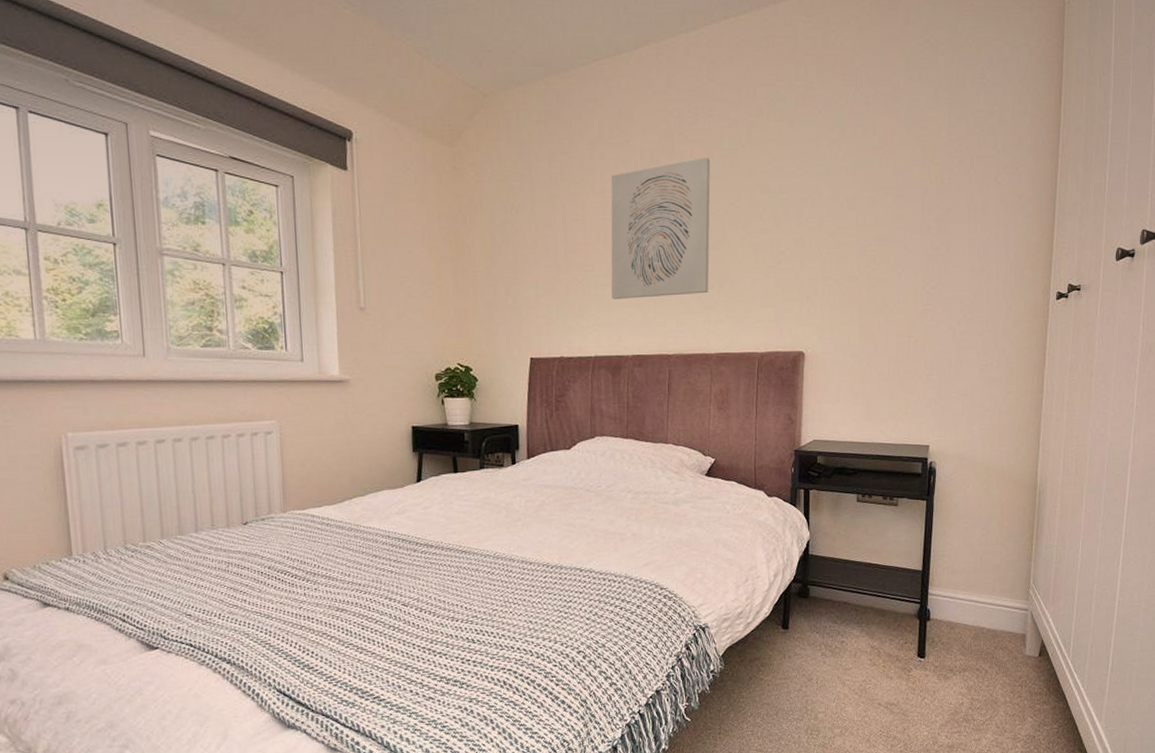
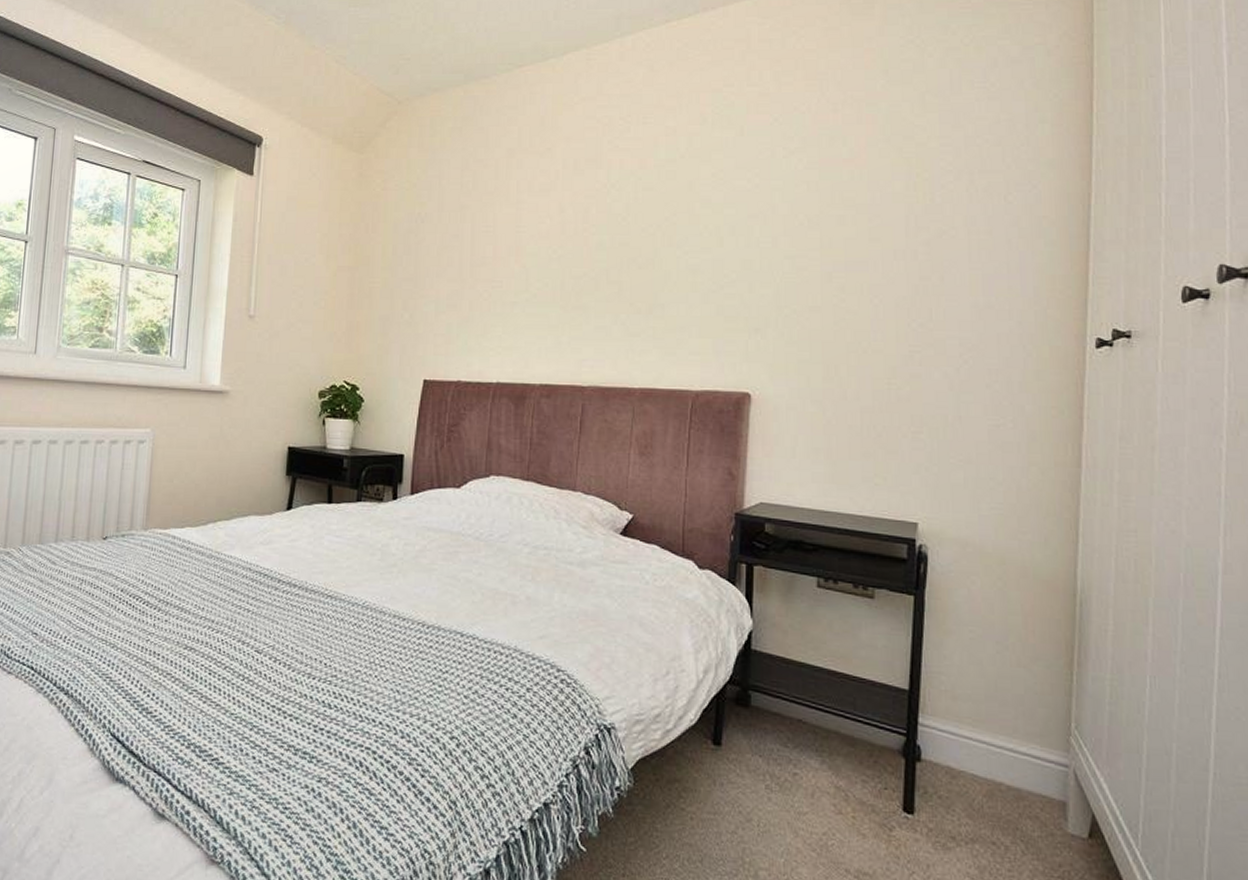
wall art: present [611,158,711,299] -> none [519,168,643,320]

